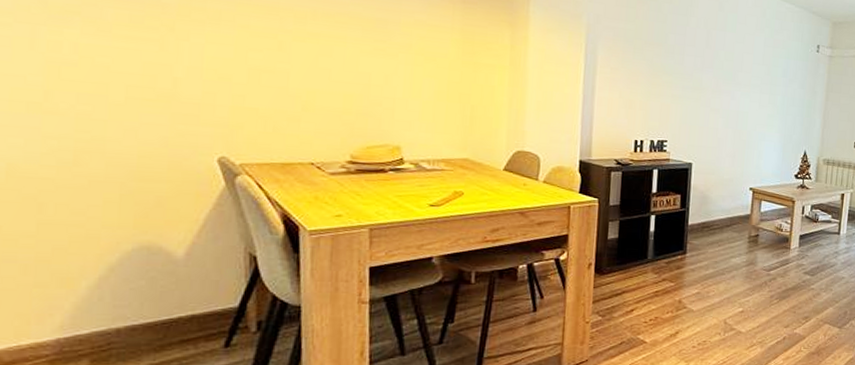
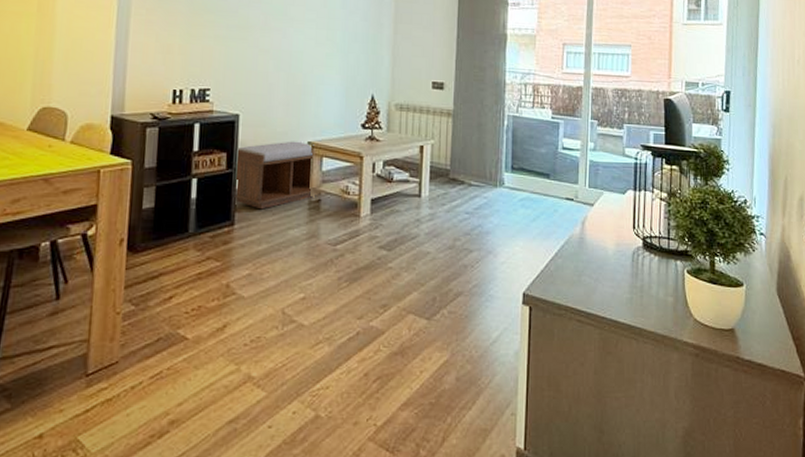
bench: none [687,186,755,242] -> present [234,141,314,210]

